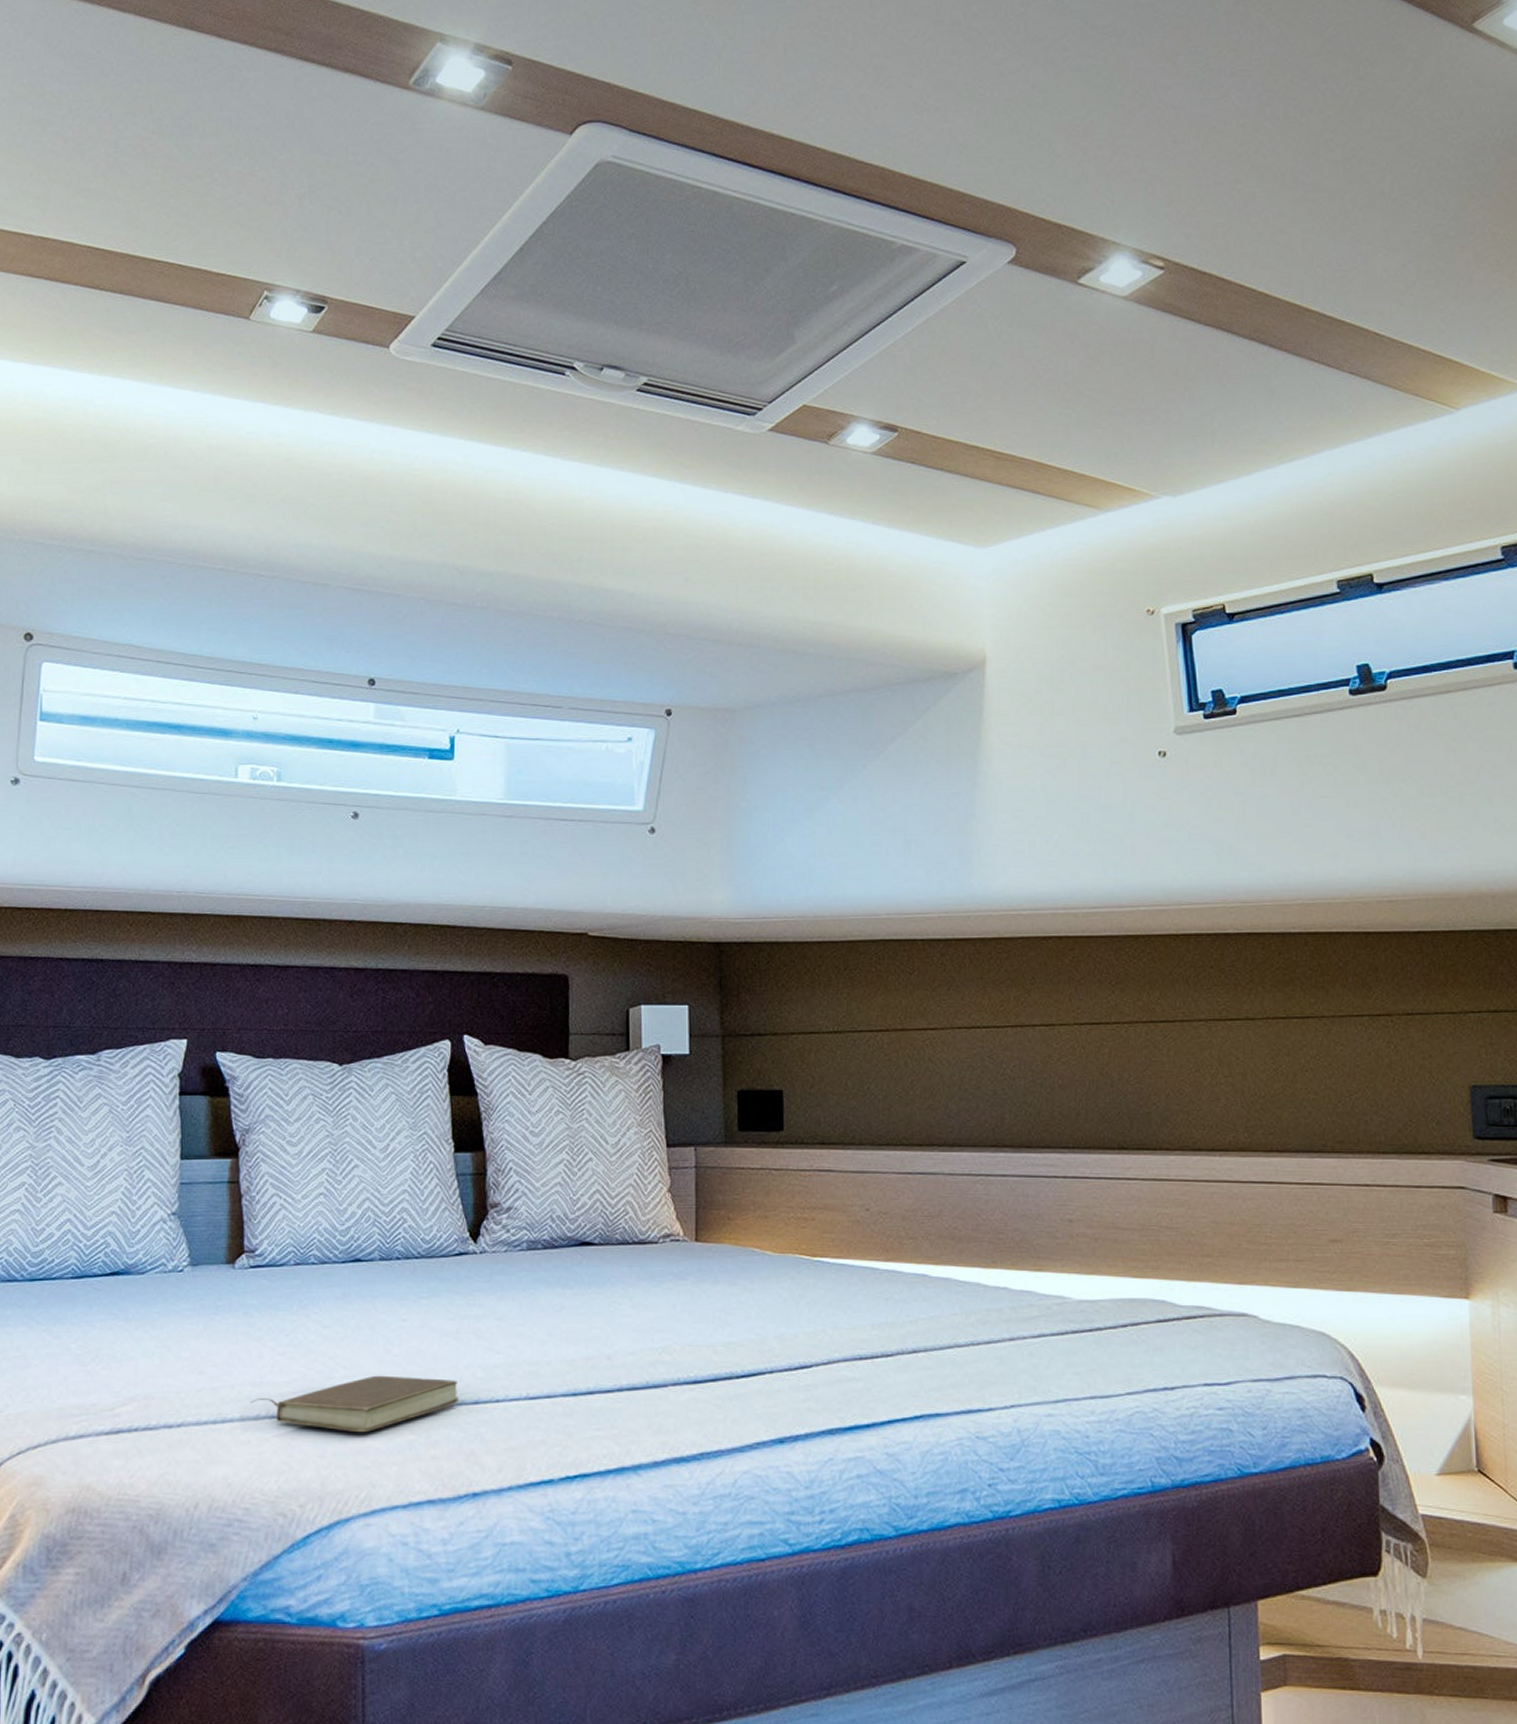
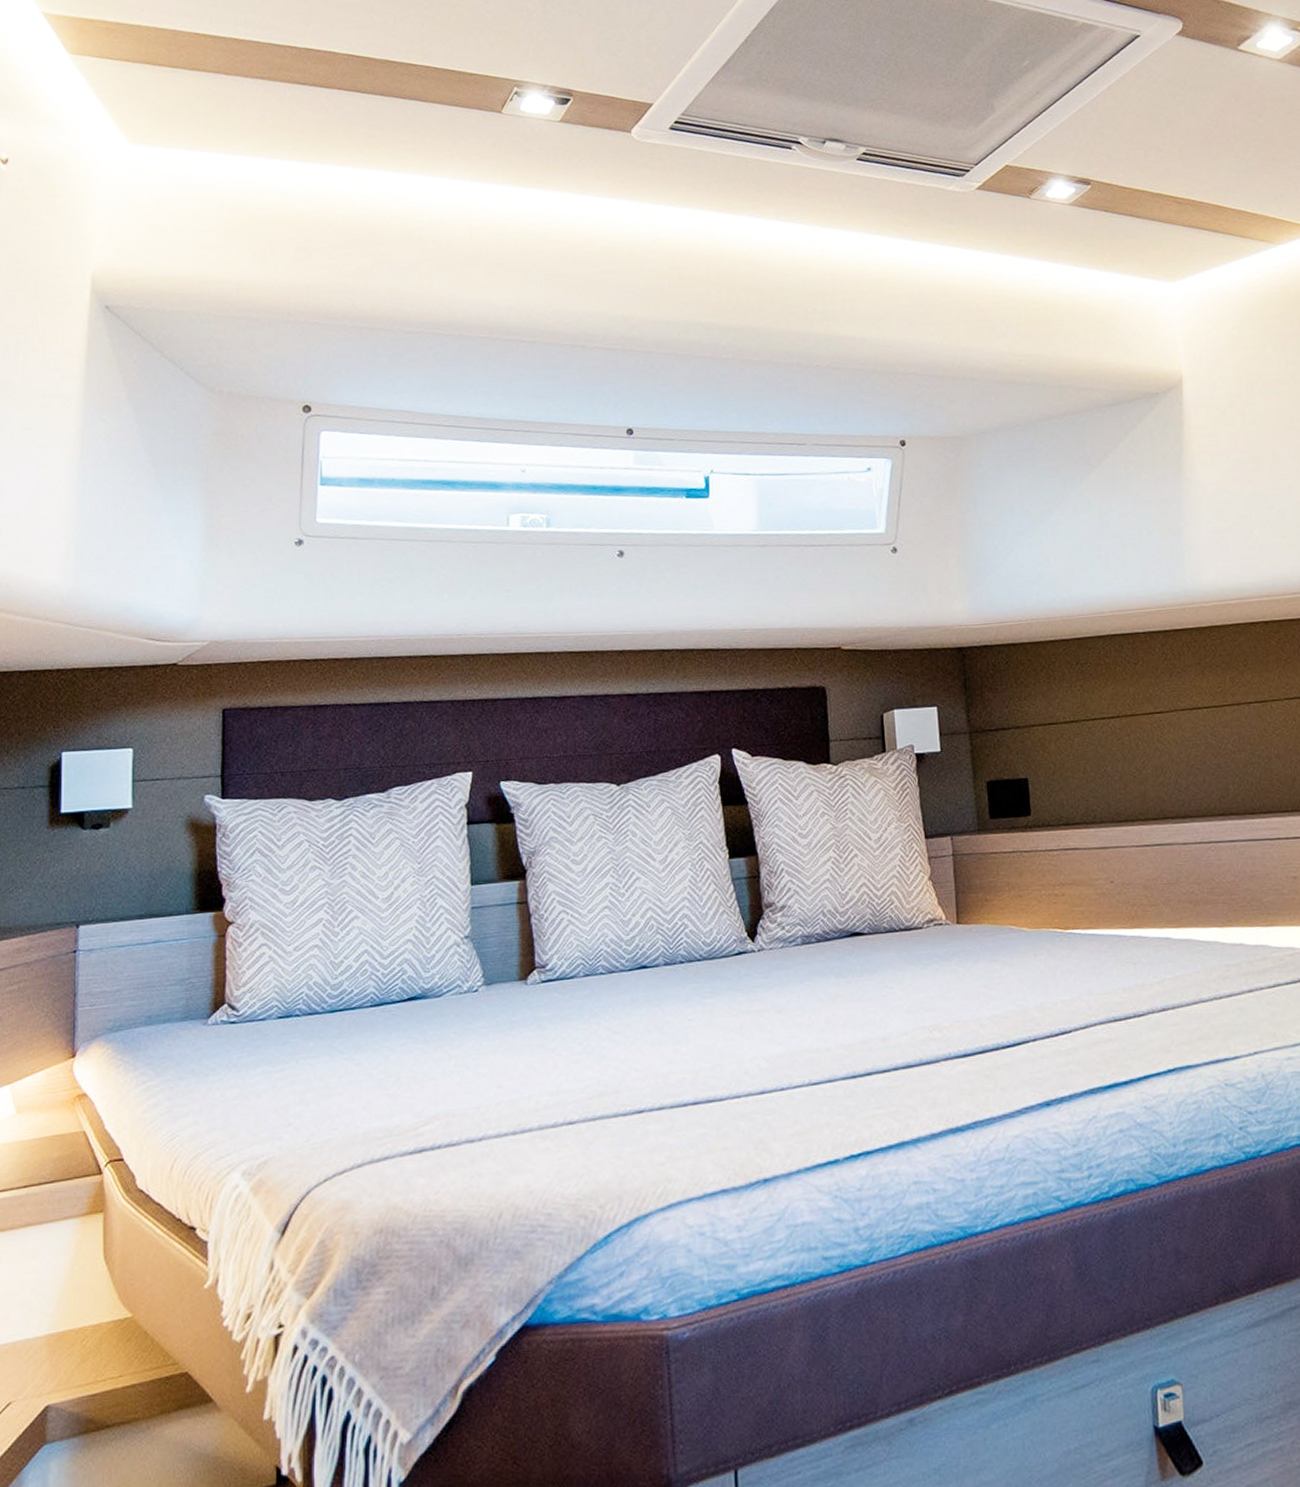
book: present [250,1375,460,1433] -> none [547,1072,747,1131]

